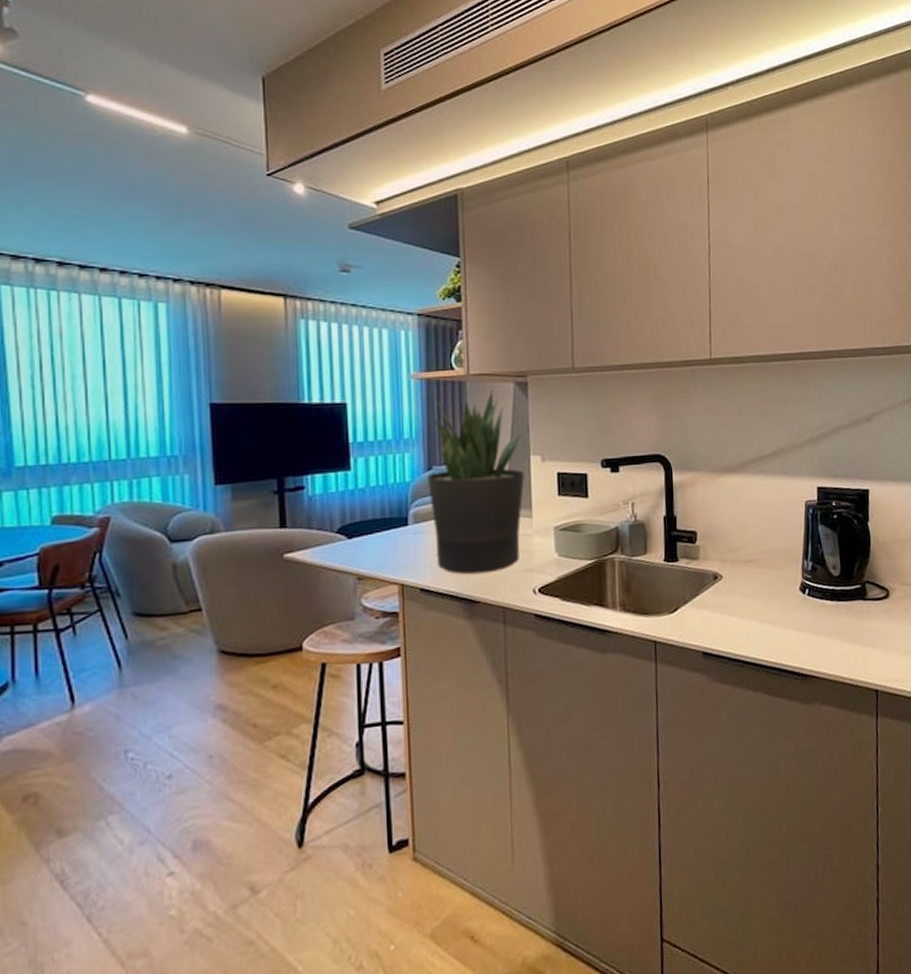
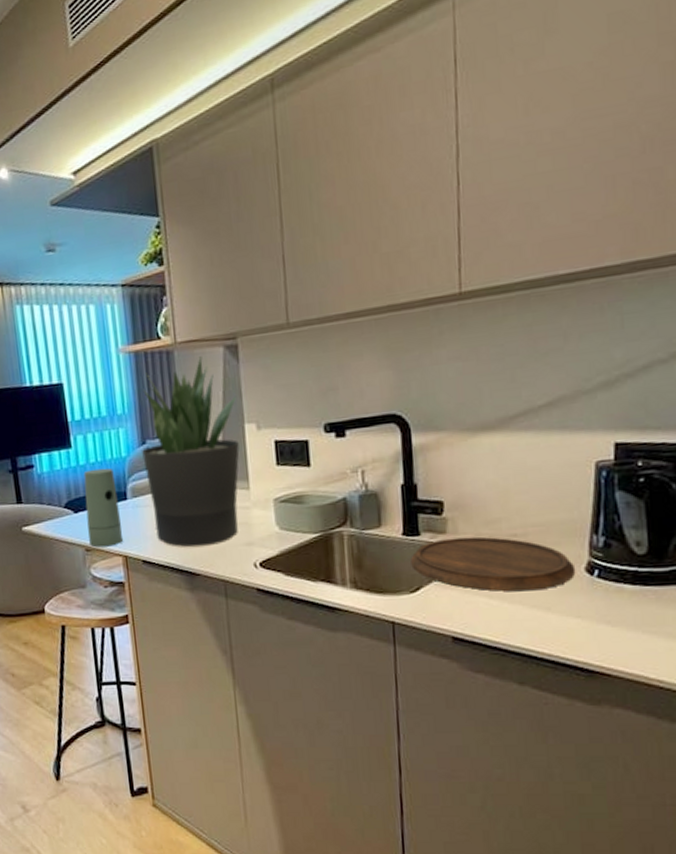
canister: none [361,492,400,576] -> present [83,468,122,547]
cutting board: none [670,562,793,610] -> present [410,536,576,592]

